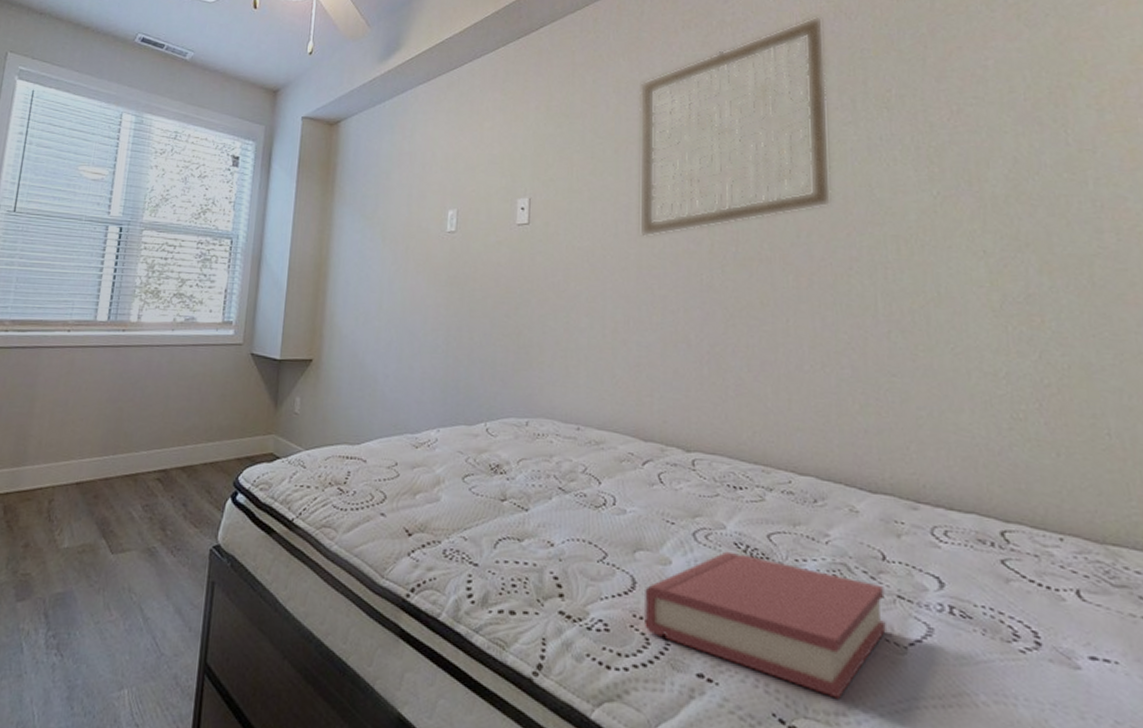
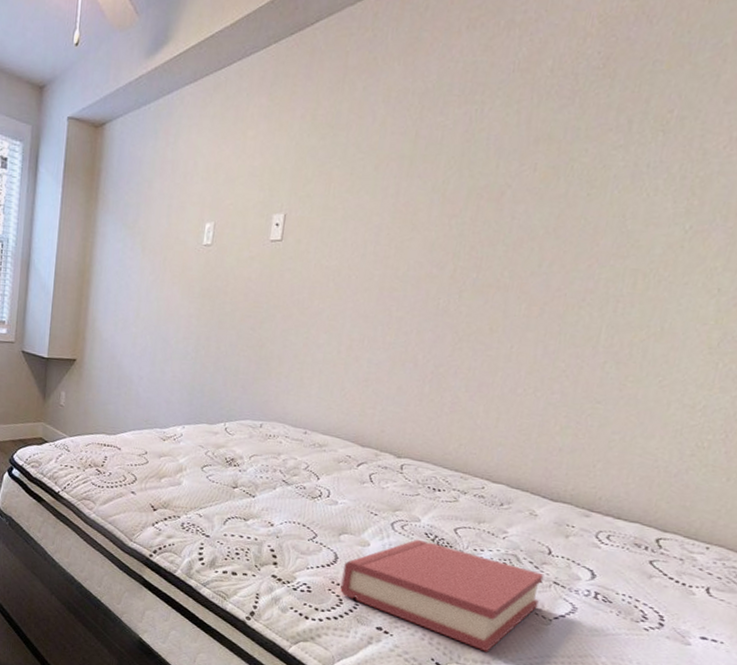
wall art: present [638,16,832,237] -> none [386,18,622,259]

